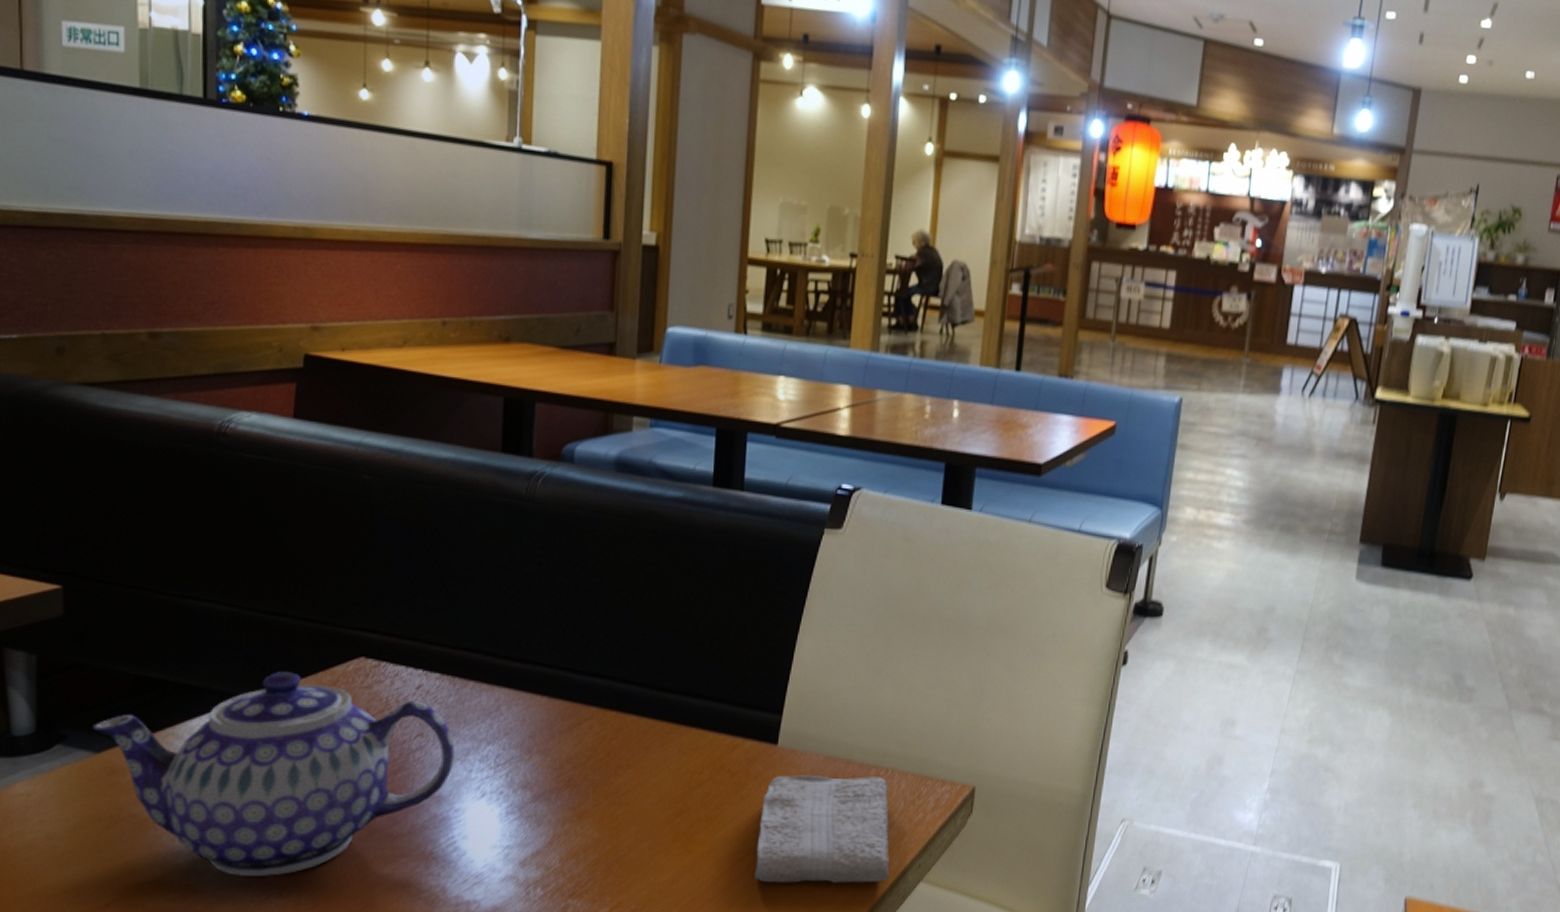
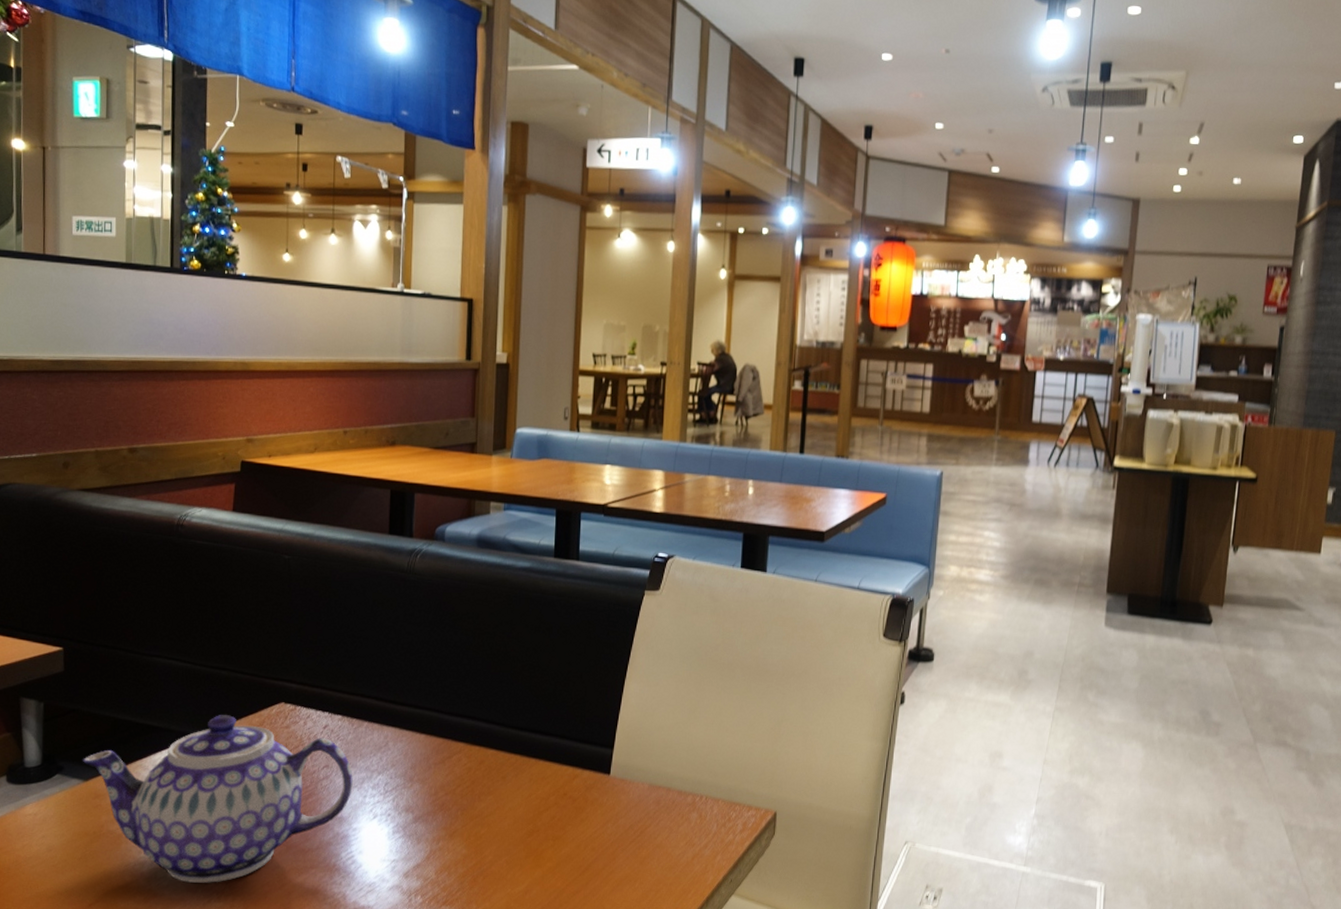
washcloth: present [755,775,890,883] -> none [593,801,706,896]

